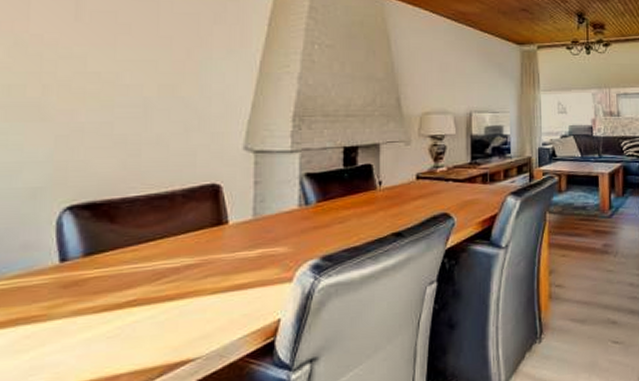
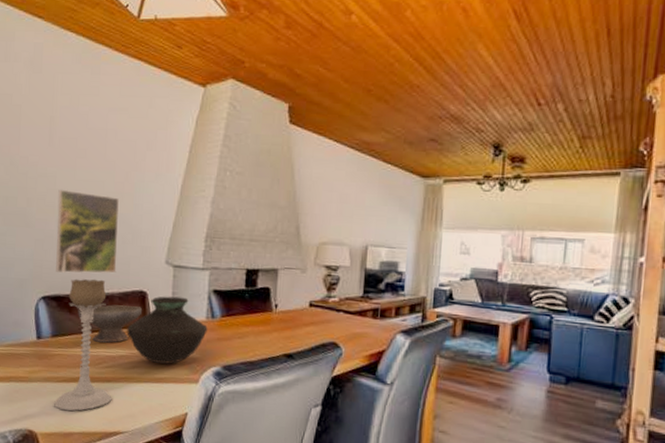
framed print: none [88,73,179,174] -> present [56,190,119,274]
candle holder: none [89,176,177,348] -> present [54,279,112,411]
bowl: none [123,203,214,253] -> present [78,305,142,343]
vase: none [195,186,301,267] -> present [127,296,208,364]

